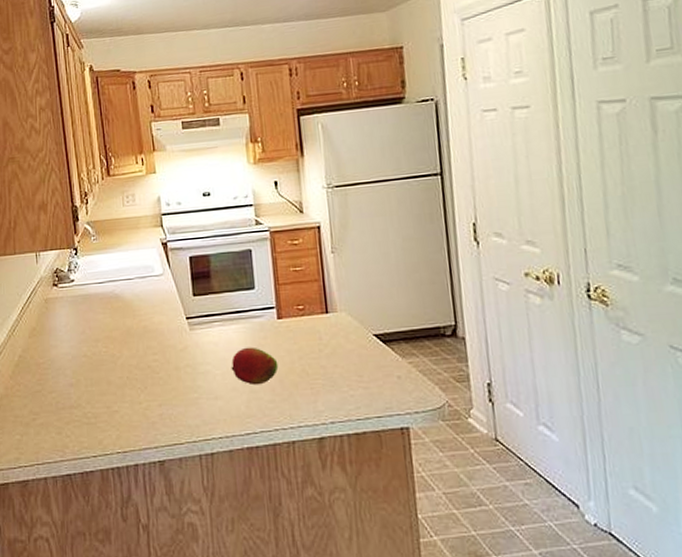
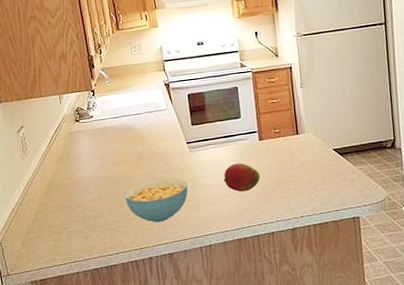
cereal bowl: none [107,361,186,419] -> present [124,177,188,223]

